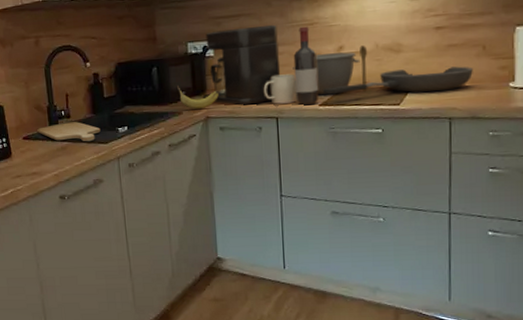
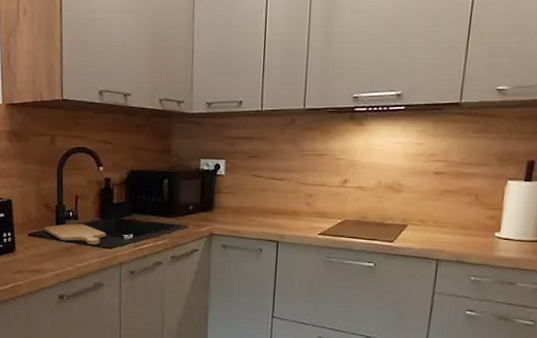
fruit: present [177,86,219,109] -> none [186,200,225,225]
coffee maker: present [202,24,281,107] -> none [209,150,288,227]
mug: present [263,74,297,104] -> none [268,200,300,229]
cooking pot: present [292,45,368,94] -> none [298,181,371,226]
wine bottle: present [293,26,319,106] -> none [297,156,323,233]
frying pan: present [323,66,473,95] -> none [324,208,464,234]

